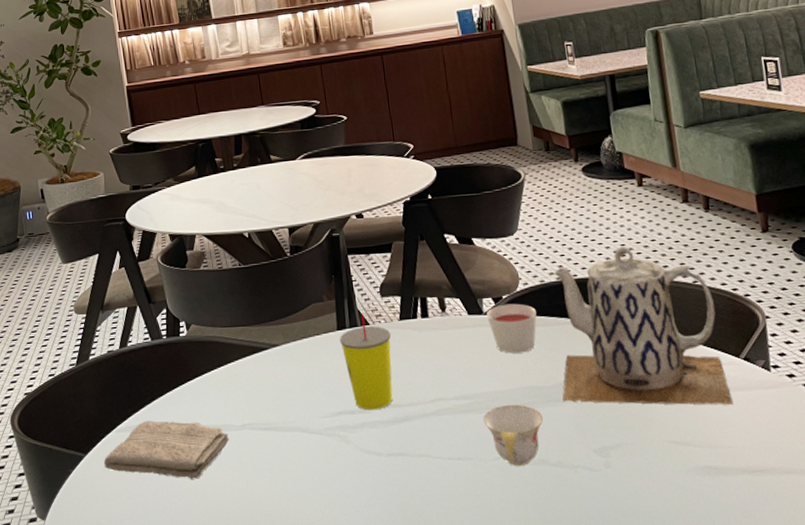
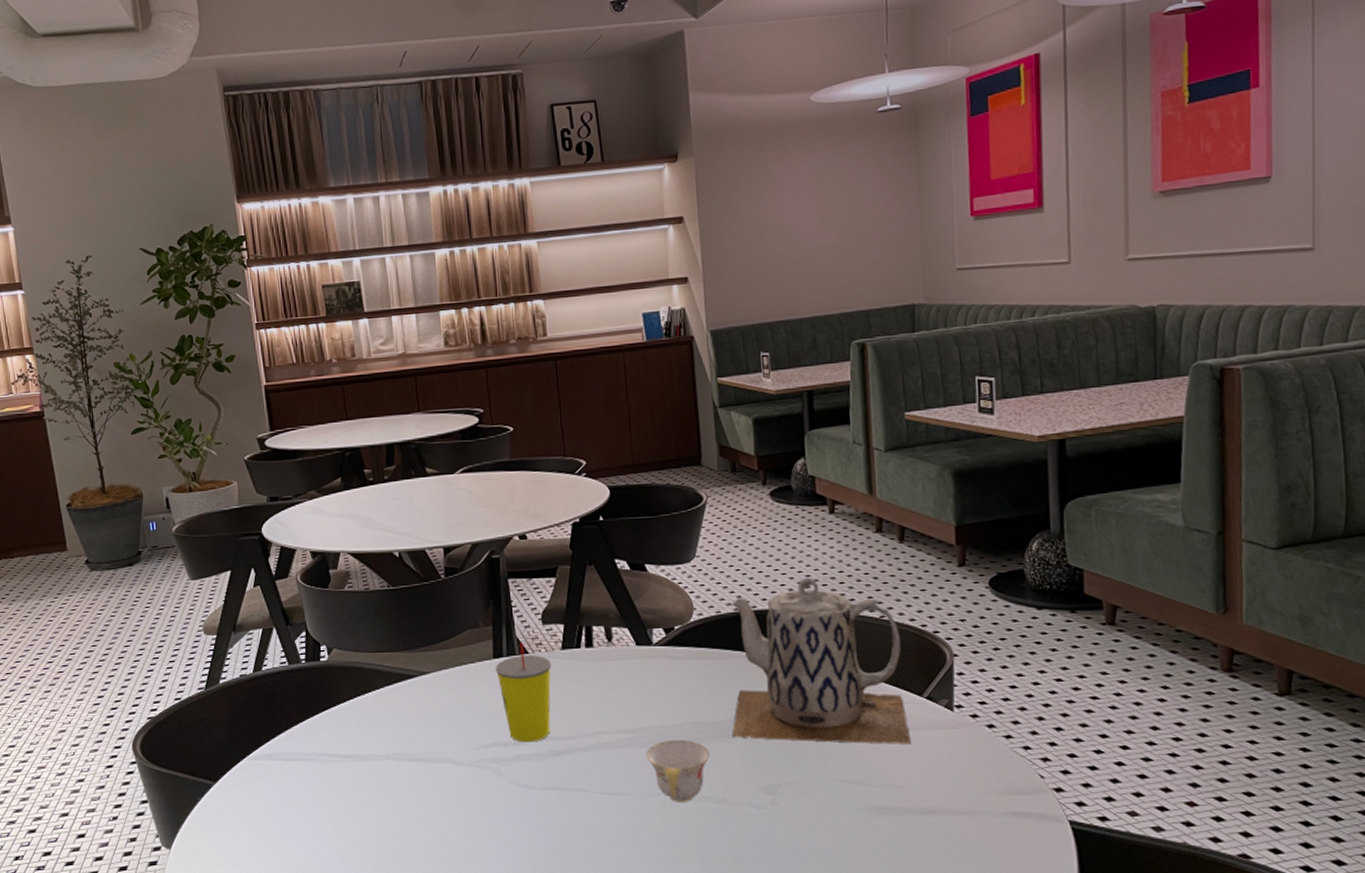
washcloth: present [104,421,230,479] -> none [235,749,373,810]
candle: present [487,303,537,354] -> none [656,634,710,687]

